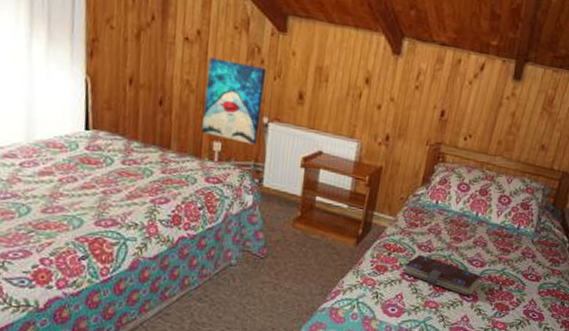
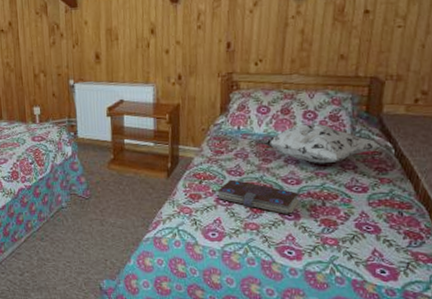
wall art: present [202,58,267,145] -> none [20,39,68,105]
decorative pillow: none [450,208,558,250] -> present [255,124,379,164]

